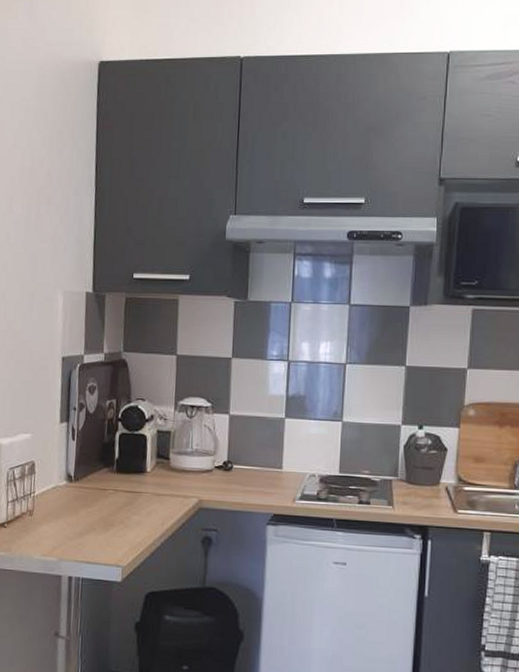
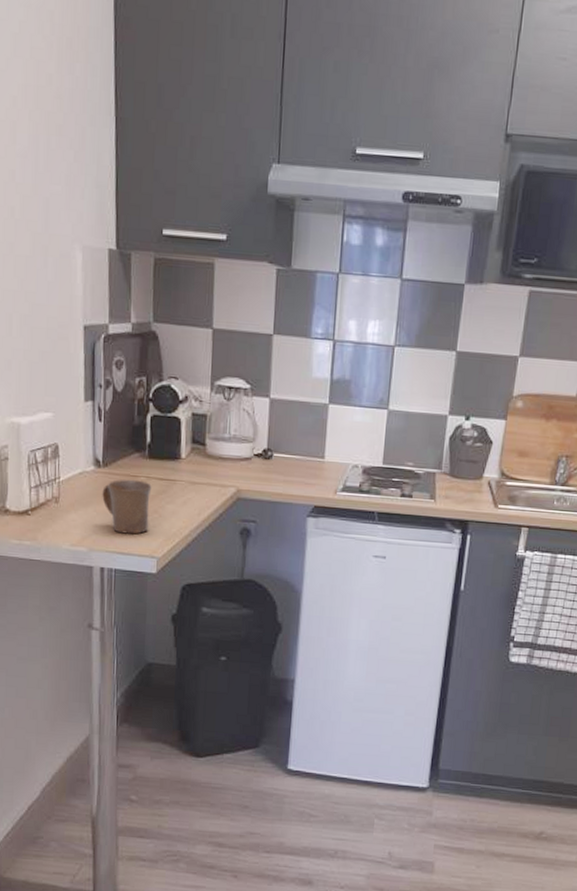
mug: none [72,492,119,544] -> present [102,479,152,535]

